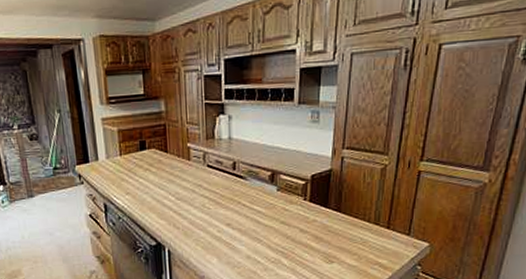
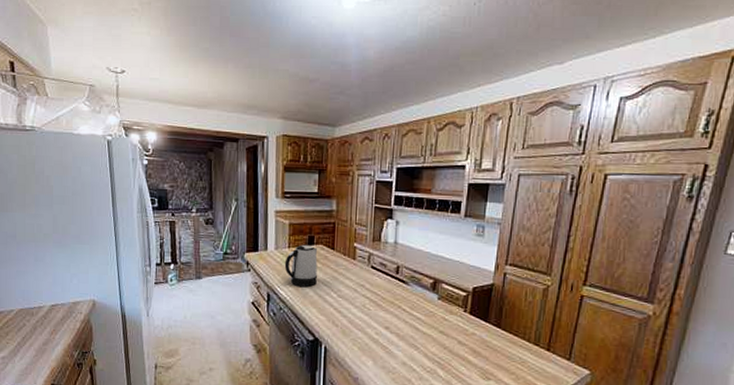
kettle: none [118,150,153,193] -> present [284,244,318,287]

